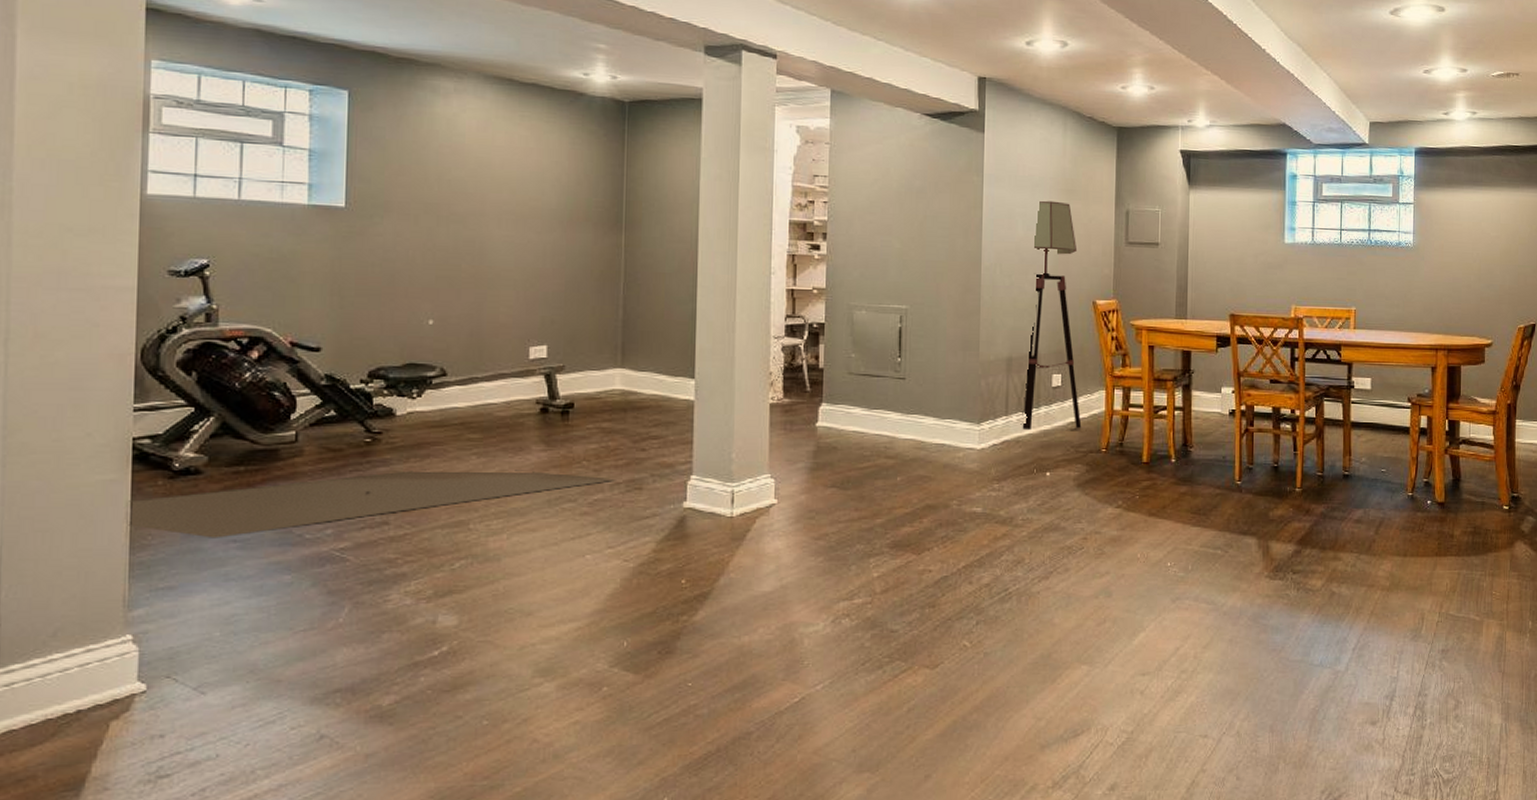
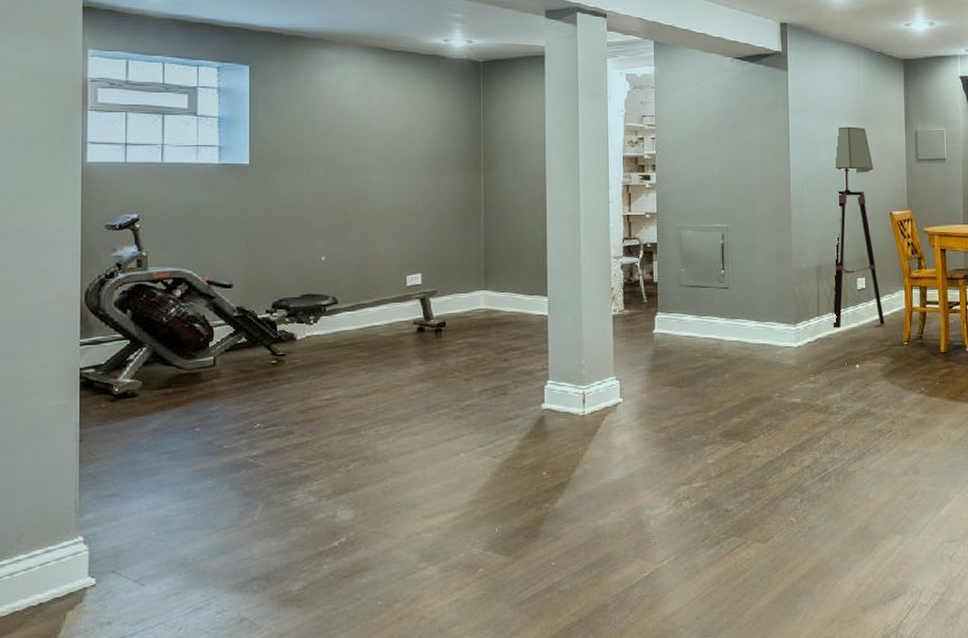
yoga mat: present [128,469,616,538] -> none [78,382,484,452]

